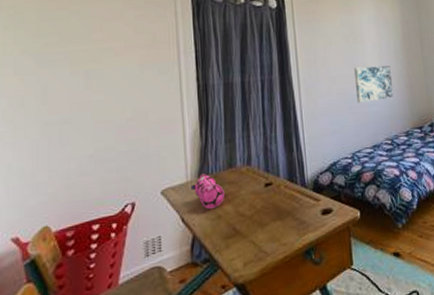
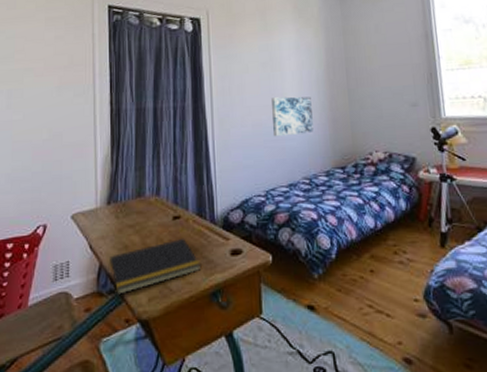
pencil case: present [191,173,225,210] -> none [100,201,132,239]
notepad: none [202,203,294,263] -> present [108,238,201,295]

